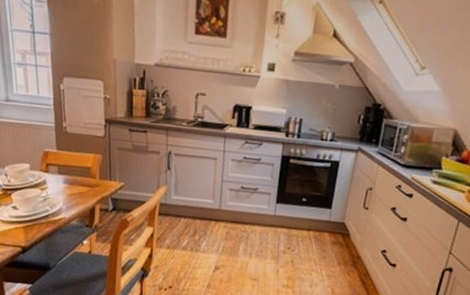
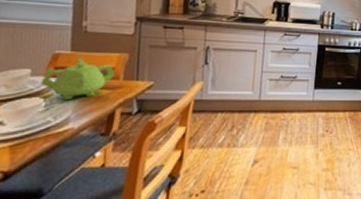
teapot: none [38,156,92,194] -> present [40,57,115,101]

